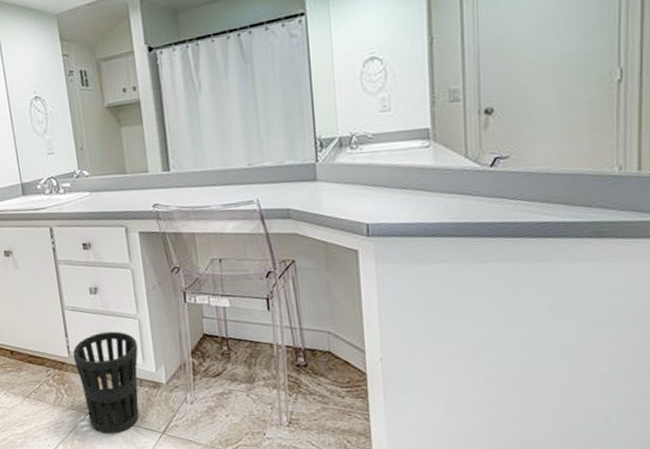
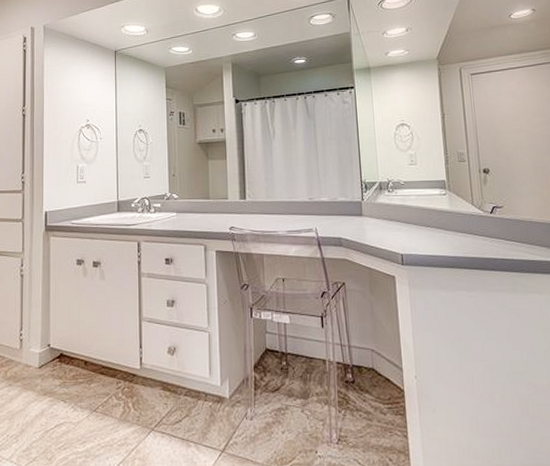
wastebasket: present [73,331,139,434] -> none [145,344,206,452]

